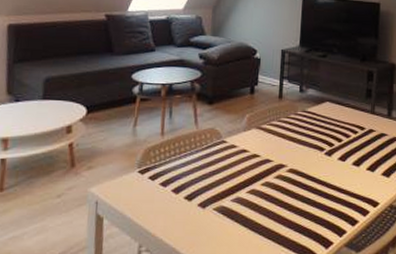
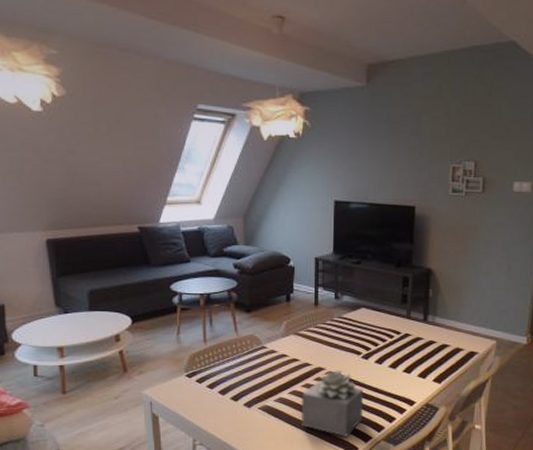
succulent plant: none [259,167,325,242] -> present [302,370,363,436]

